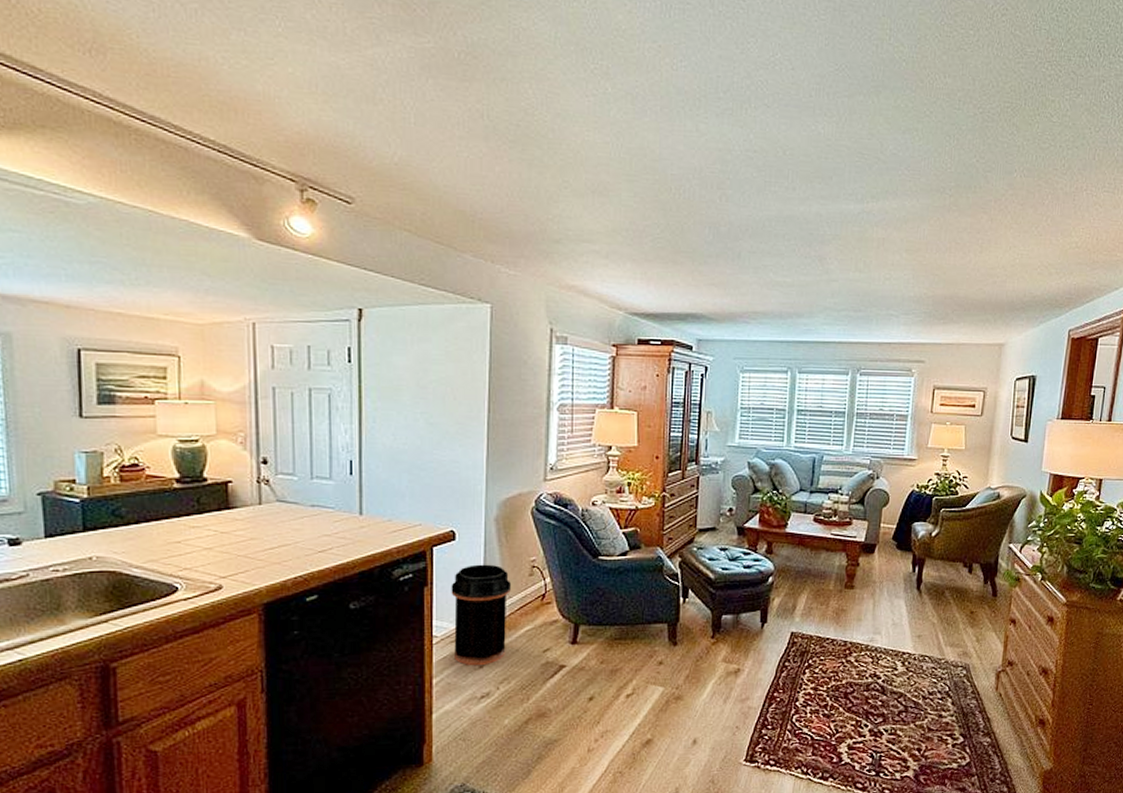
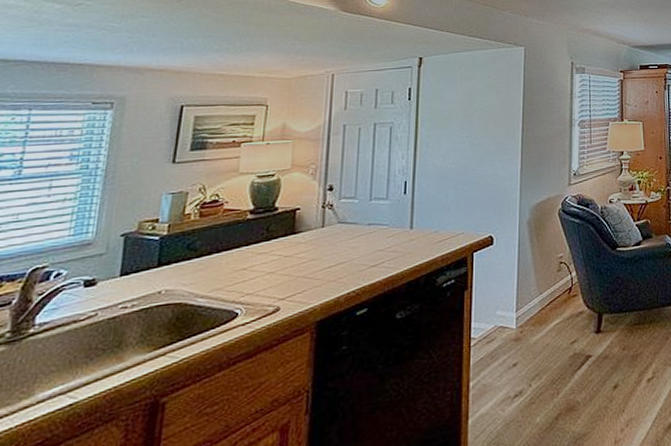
trash can: present [451,564,512,666] -> none [488,264,543,365]

